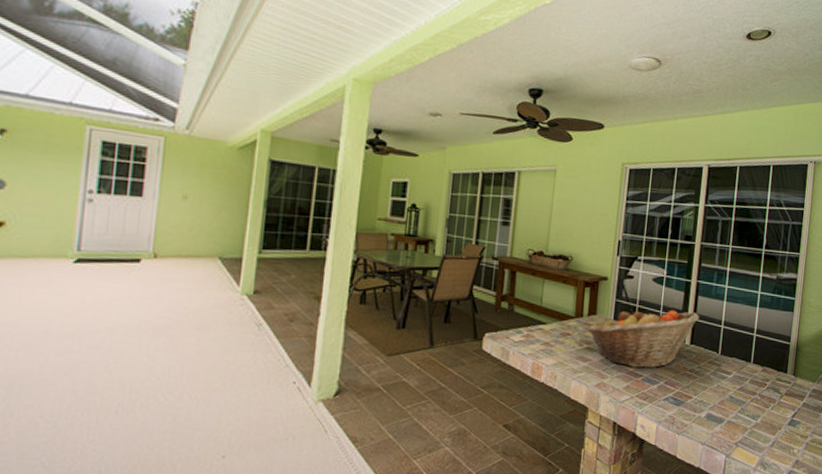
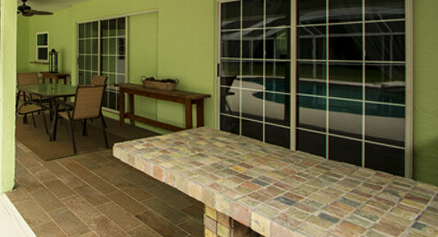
fruit basket: present [586,309,700,368] -> none [197,120,303,171]

